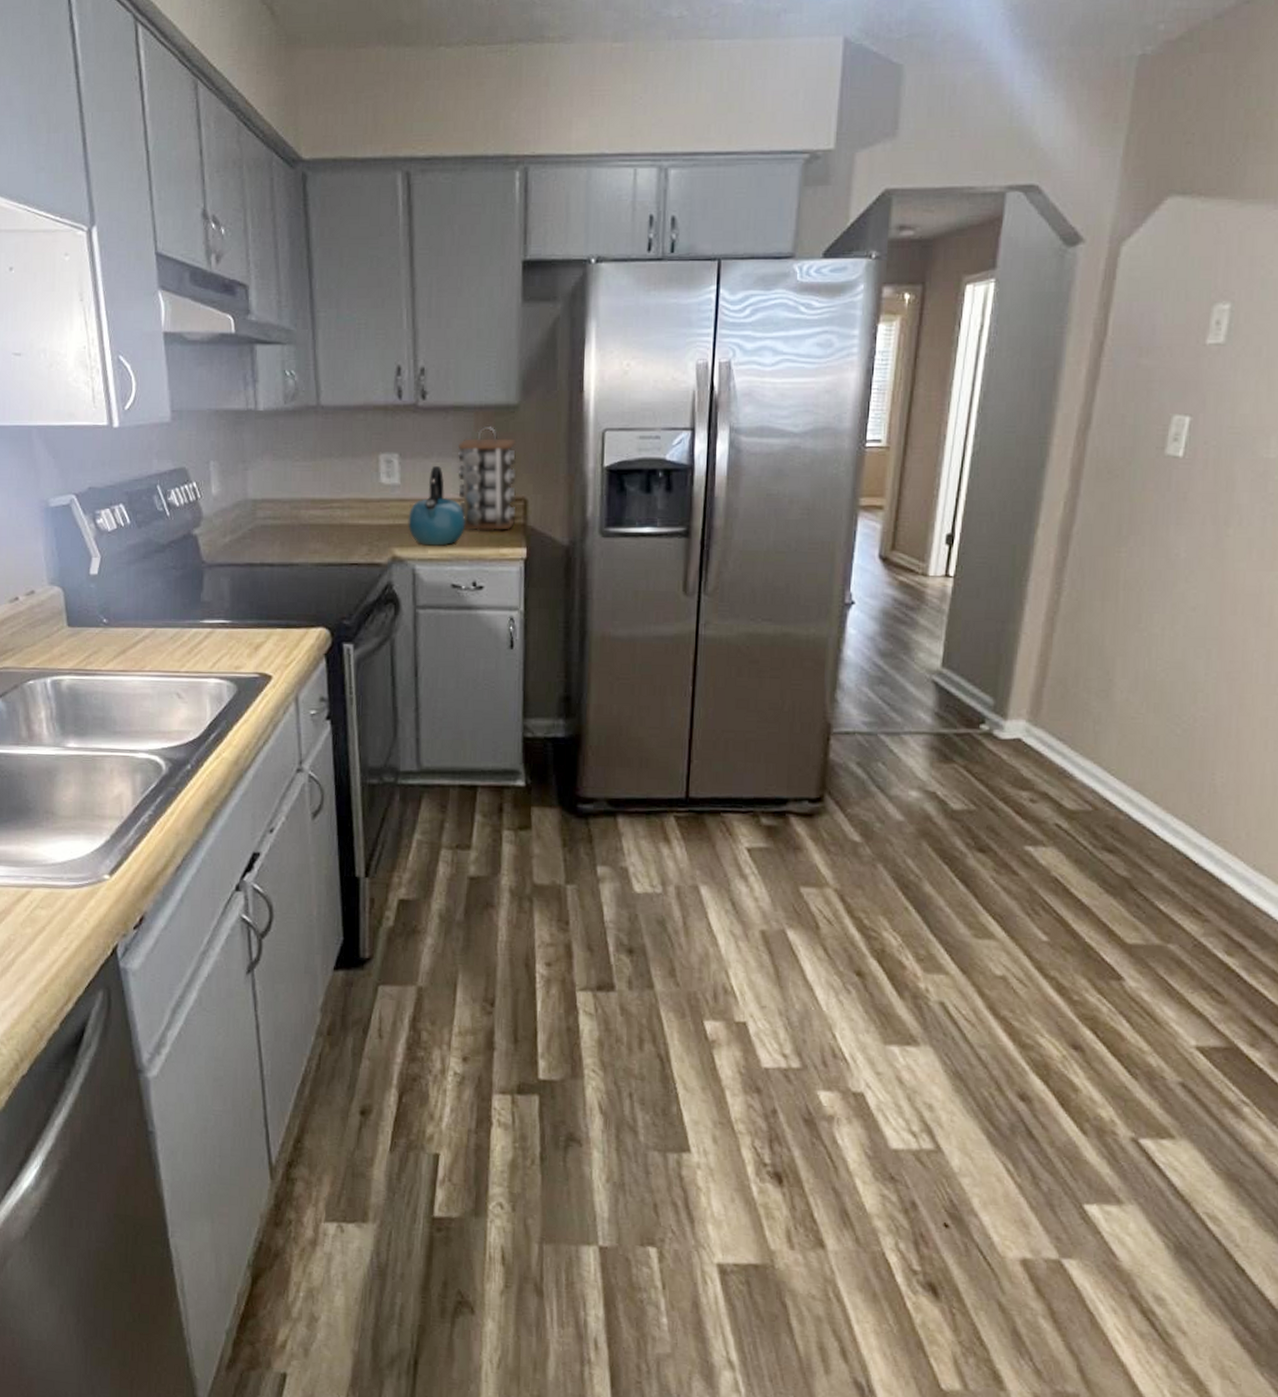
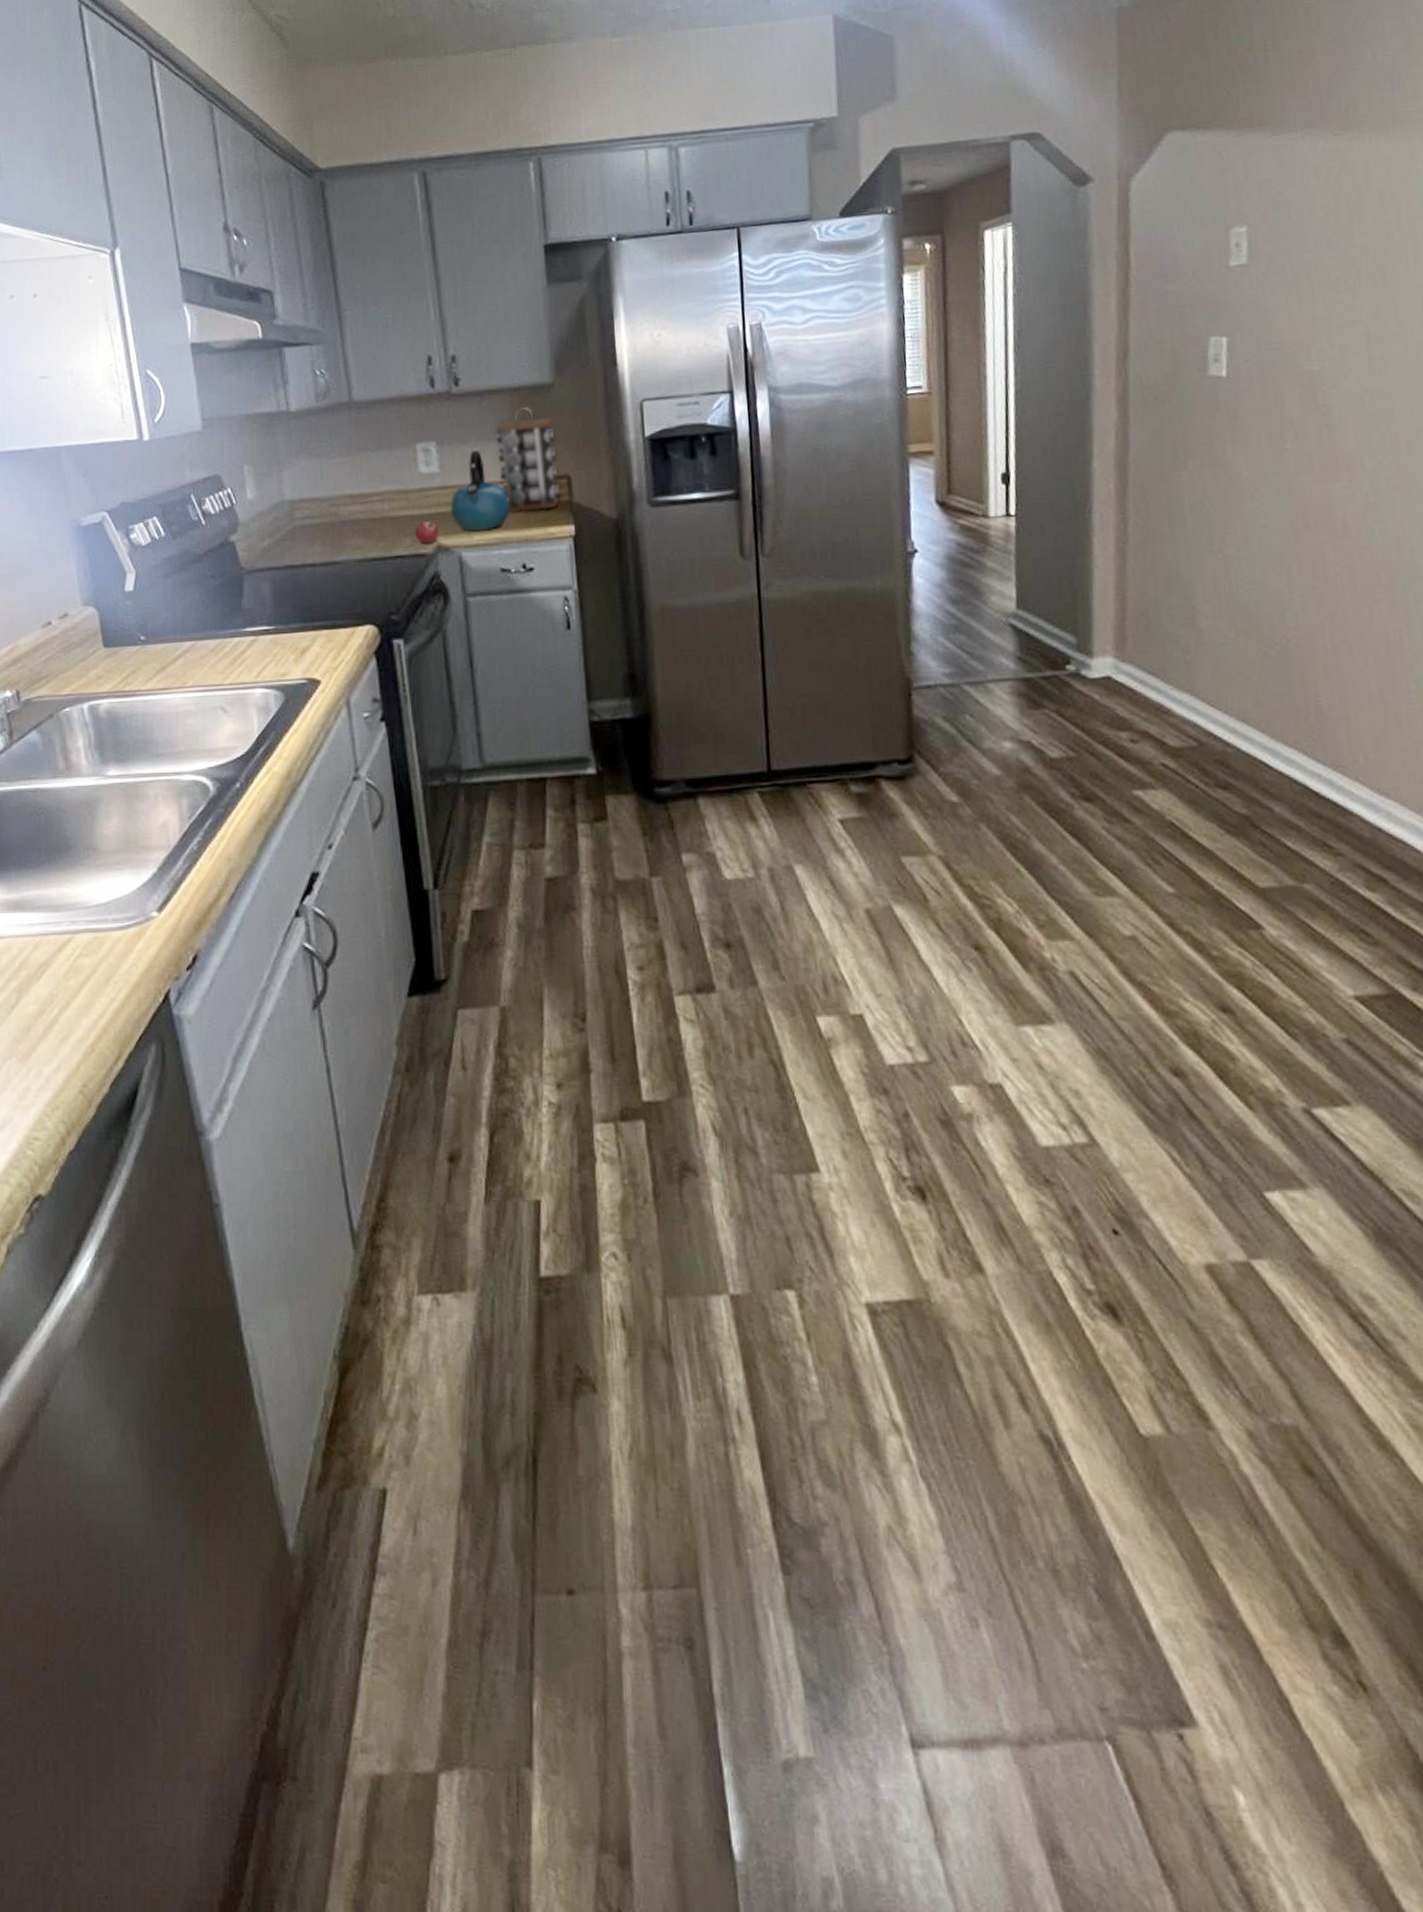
fruit: none [372,532,396,555] -> present [415,521,440,545]

